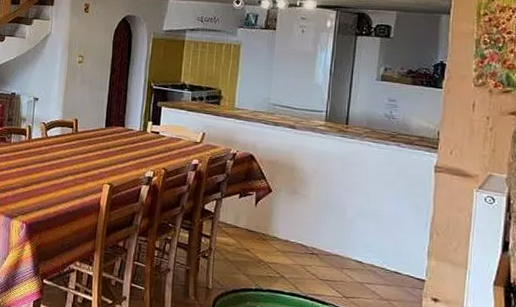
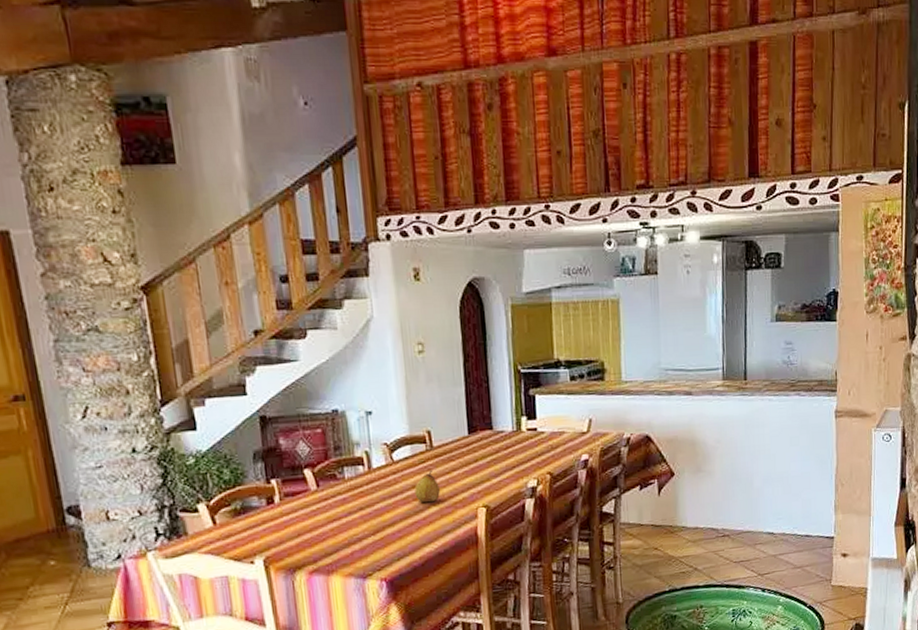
fruit: none [58,148,77,173] -> present [414,469,440,503]

